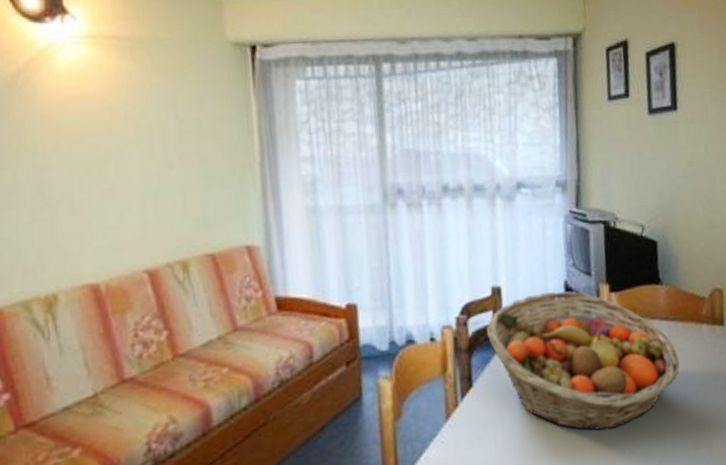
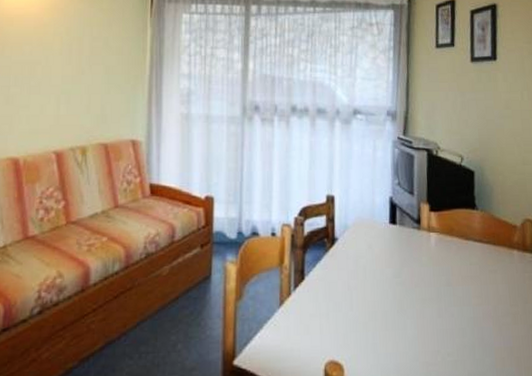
fruit basket: present [487,290,680,431] -> none [320,204,492,335]

